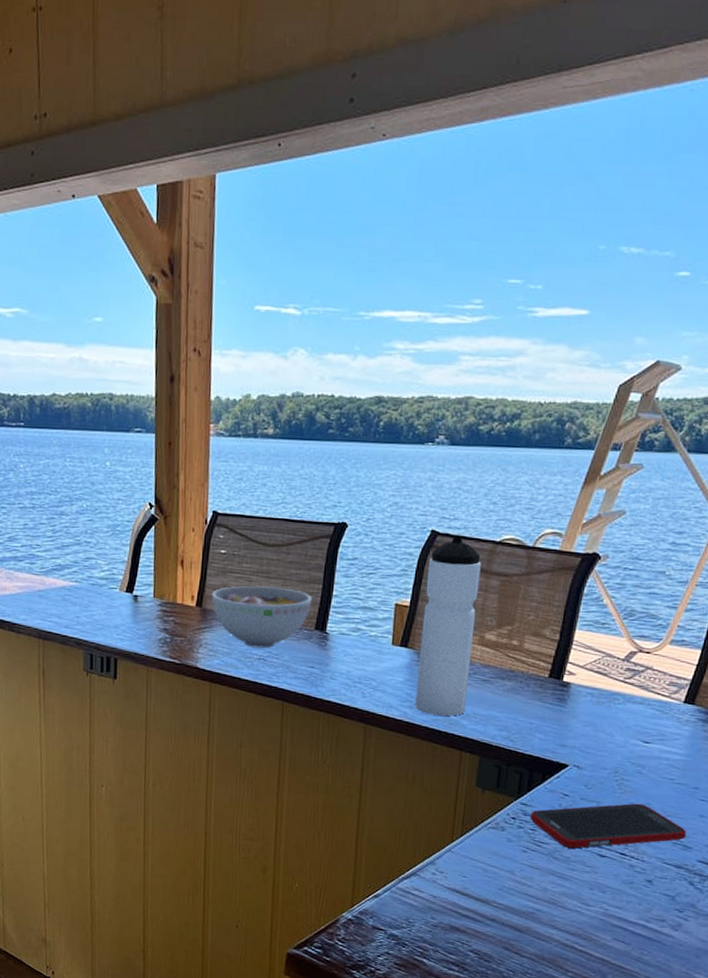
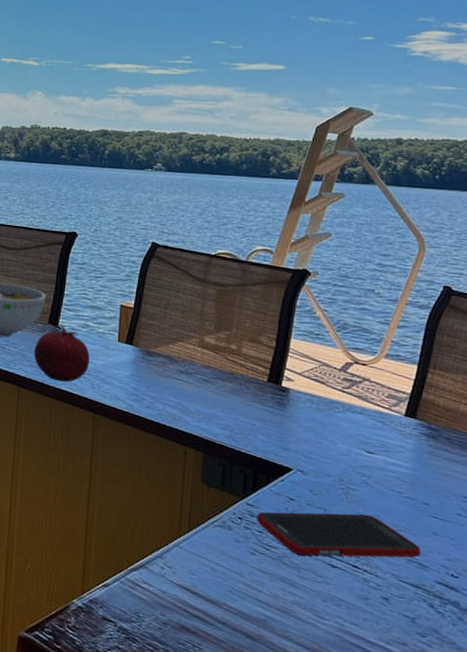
fruit: none [299,630,361,693] -> present [34,325,90,382]
water bottle: present [415,534,481,716] -> none [140,247,199,412]

